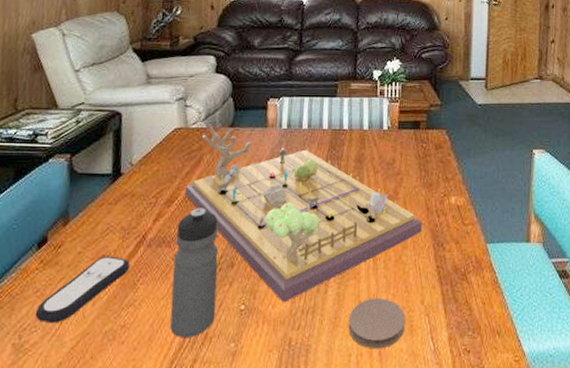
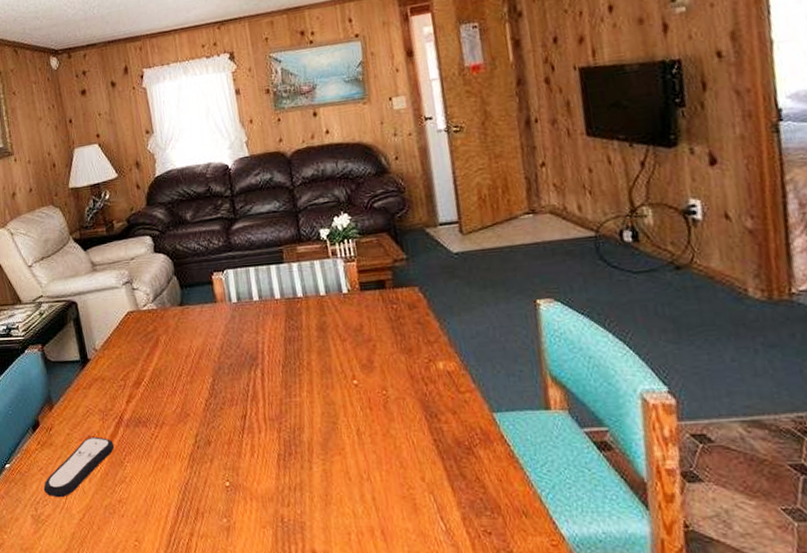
water bottle: present [170,208,219,337] -> none [149,388,203,512]
gameboard: present [185,126,422,303] -> none [148,306,409,480]
coaster: present [348,298,406,349] -> none [340,474,408,528]

